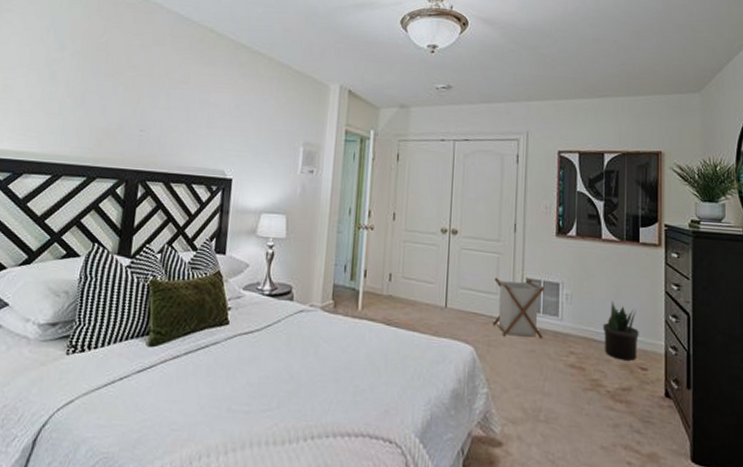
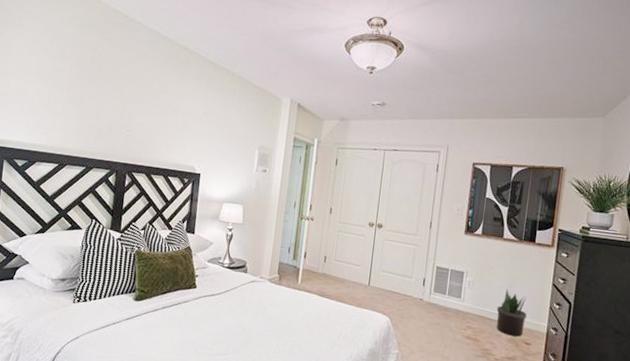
laundry basket: present [492,278,544,339] -> none [406,264,451,315]

